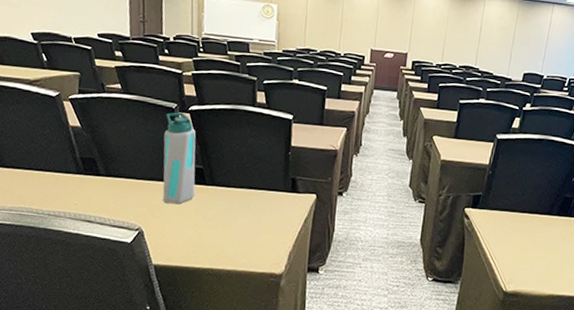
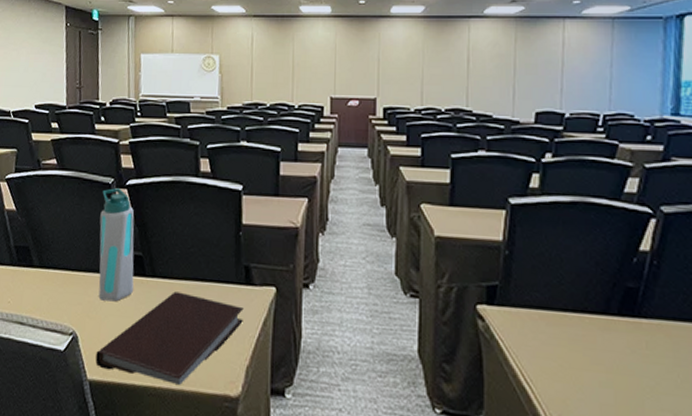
notebook: none [160,197,289,266] -> present [95,291,244,385]

